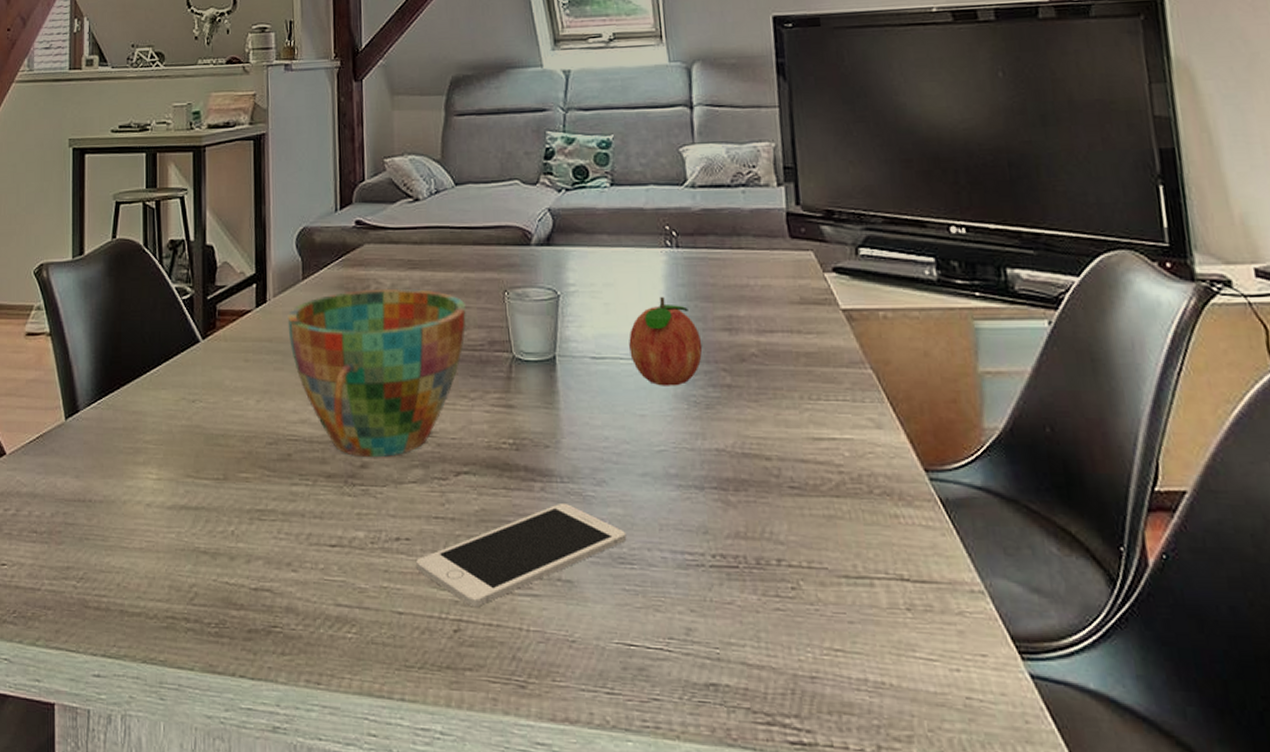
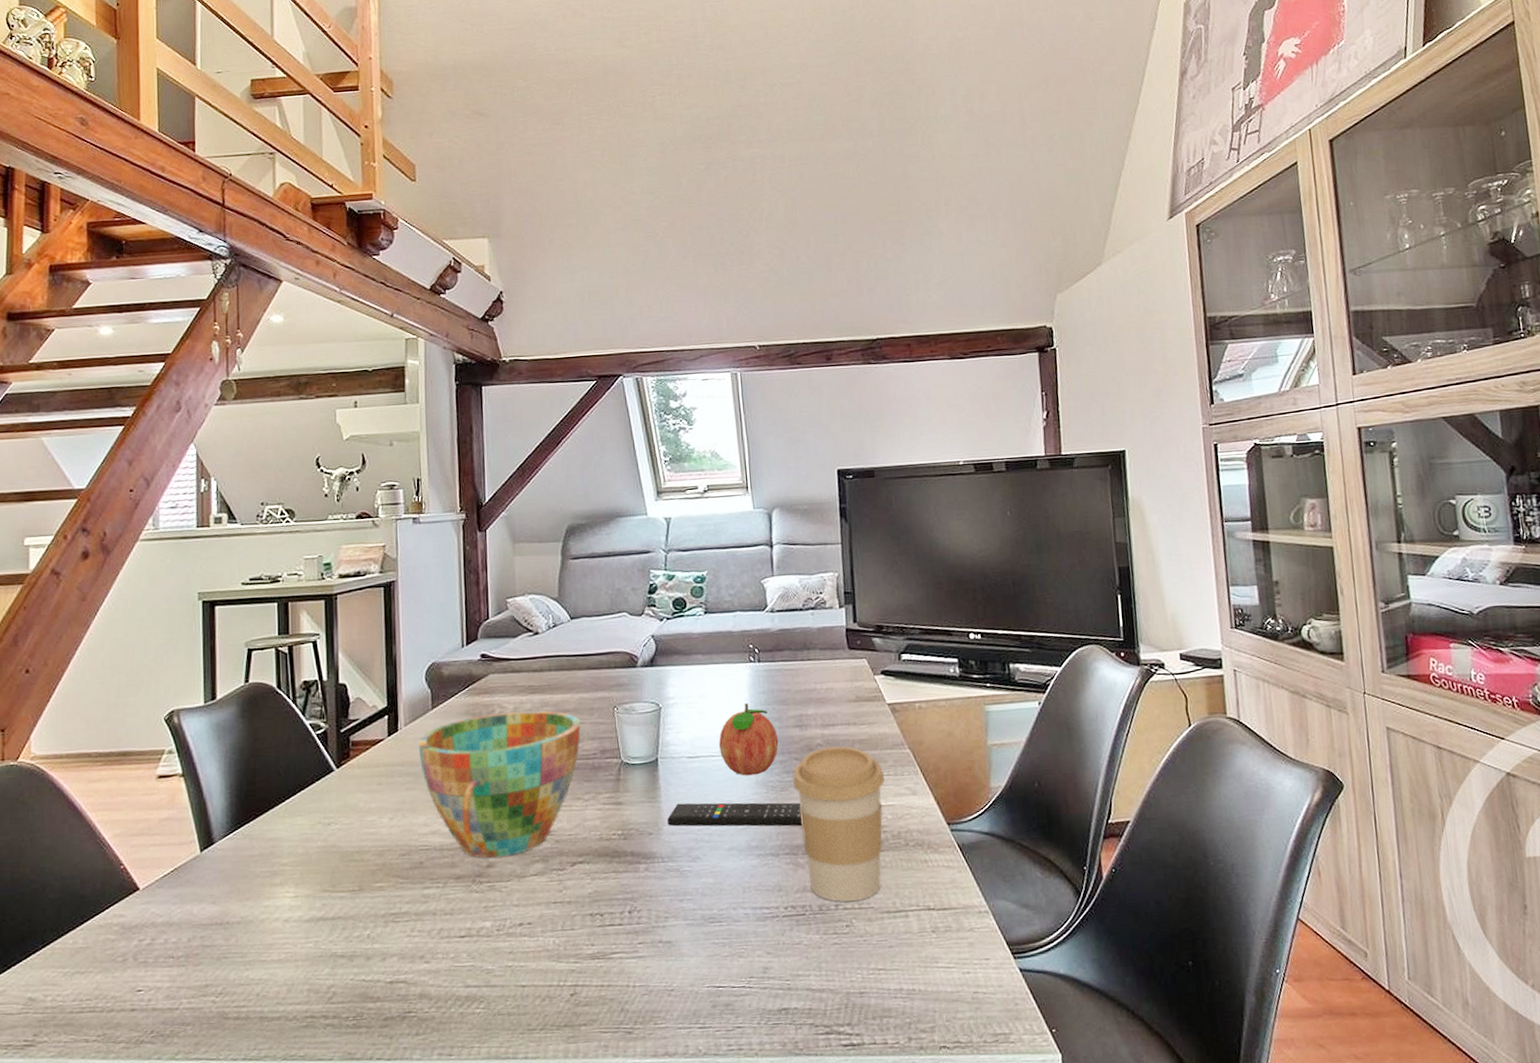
cell phone: present [416,502,627,608] -> none [538,878,716,974]
remote control: none [567,413,734,454] -> present [667,802,803,827]
coffee cup: none [721,358,840,557] -> present [793,746,885,902]

